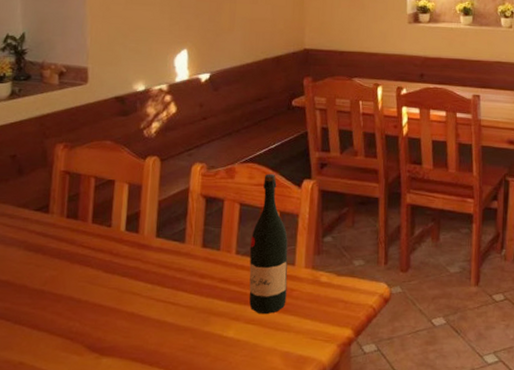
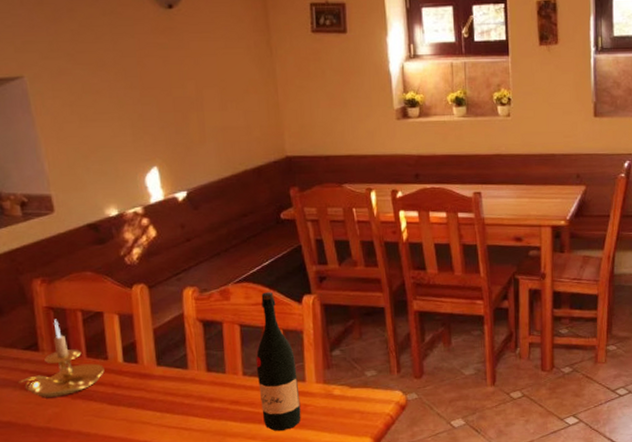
candle holder: none [23,183,106,260] -> present [17,319,105,397]

